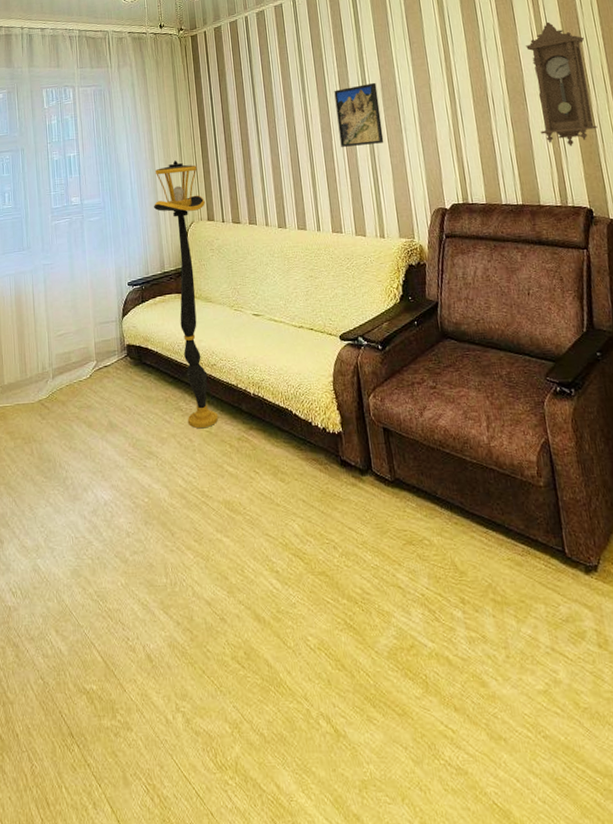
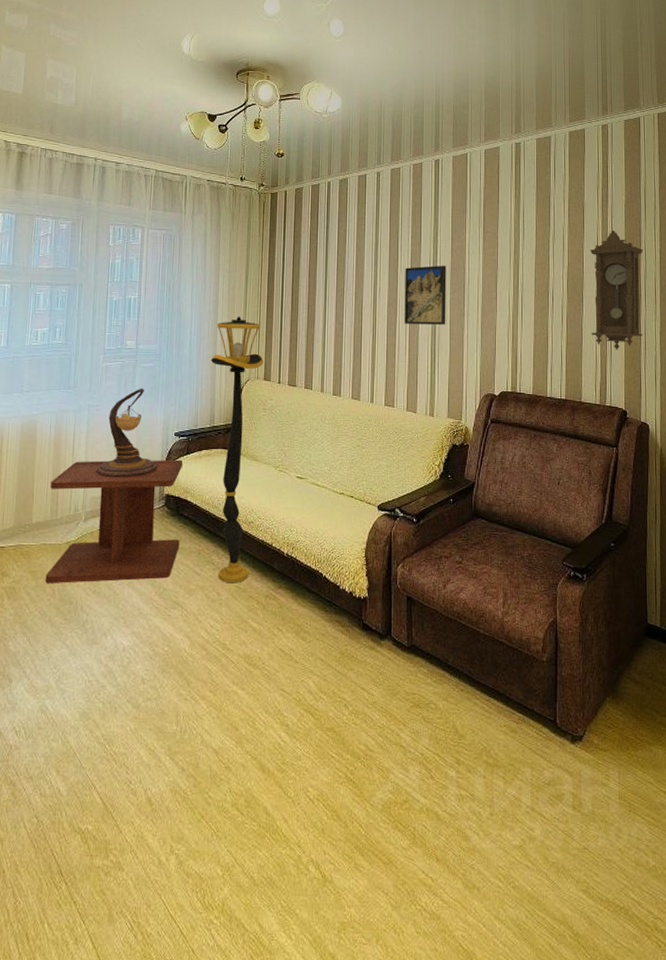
side table: none [17,308,147,443] -> present [45,459,183,583]
candle holder: none [57,242,116,333] -> present [96,388,158,477]

